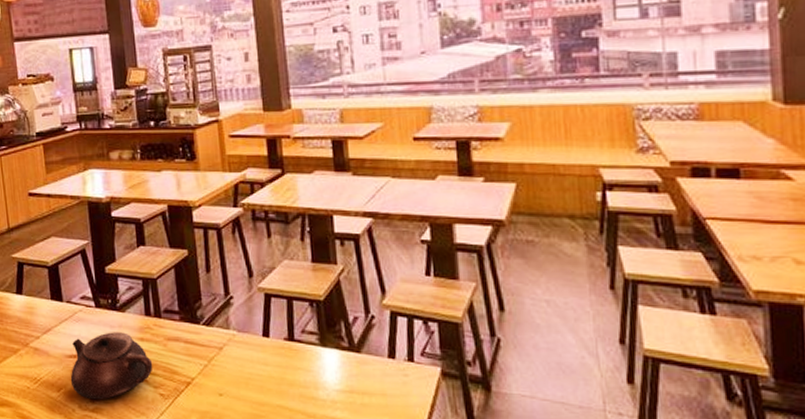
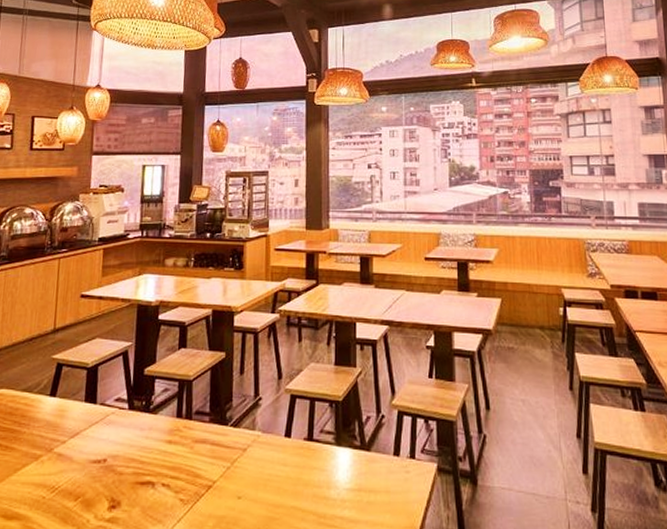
teapot: present [70,332,153,400] -> none [90,435,177,508]

